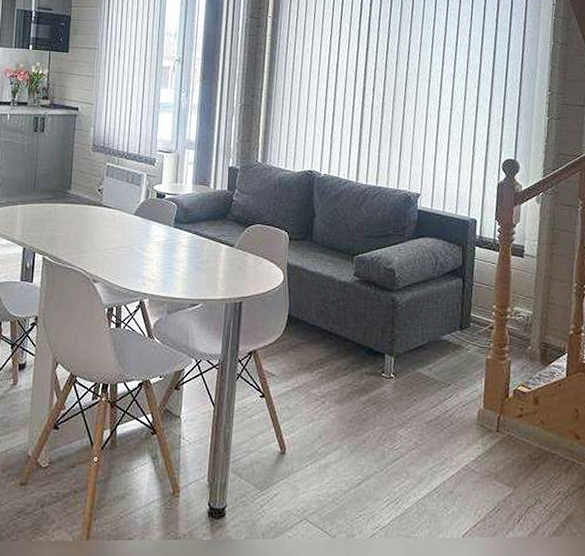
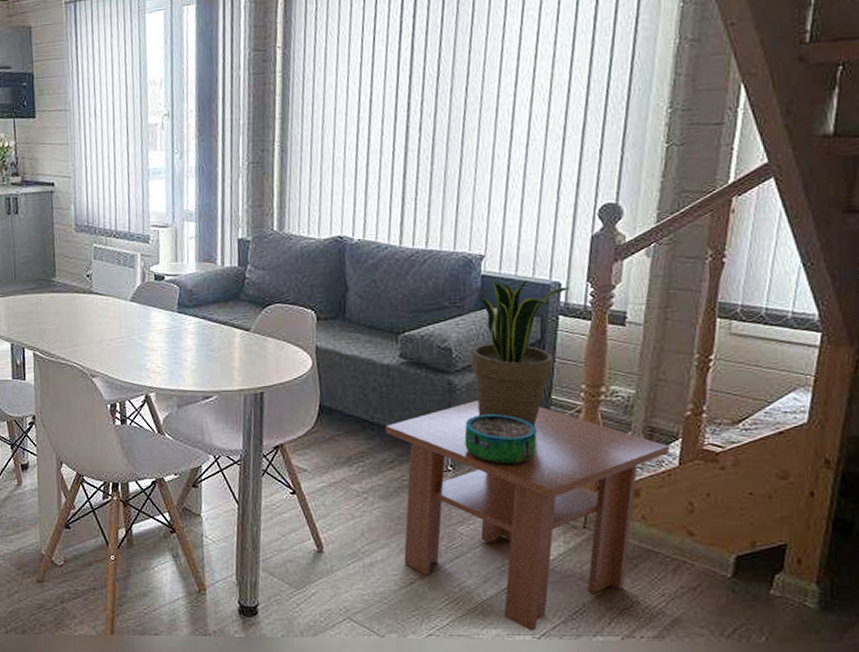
coffee table: none [341,315,560,530] -> present [385,400,670,632]
decorative bowl: none [404,327,460,375] -> present [464,413,537,466]
potted plant: none [409,215,483,339] -> present [470,279,569,426]

